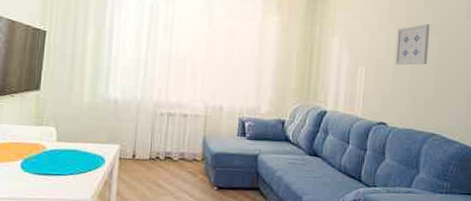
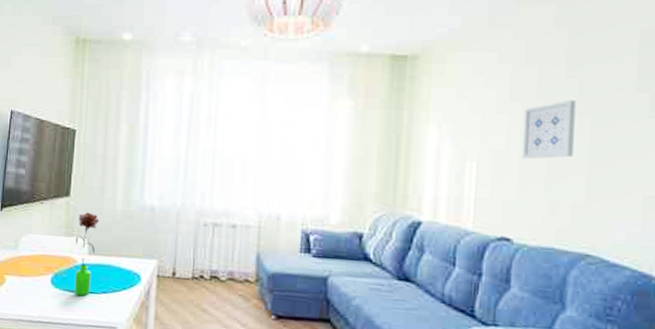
flower: none [43,104,67,178] -> present [74,212,99,297]

